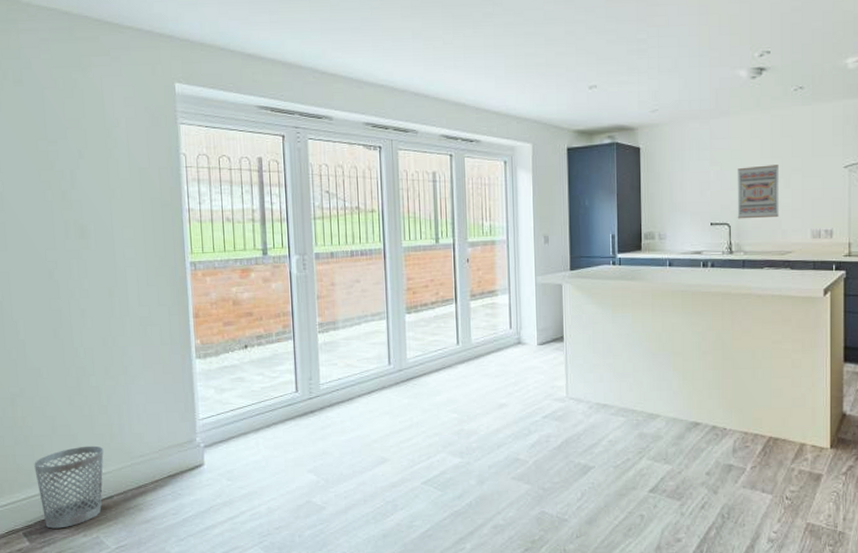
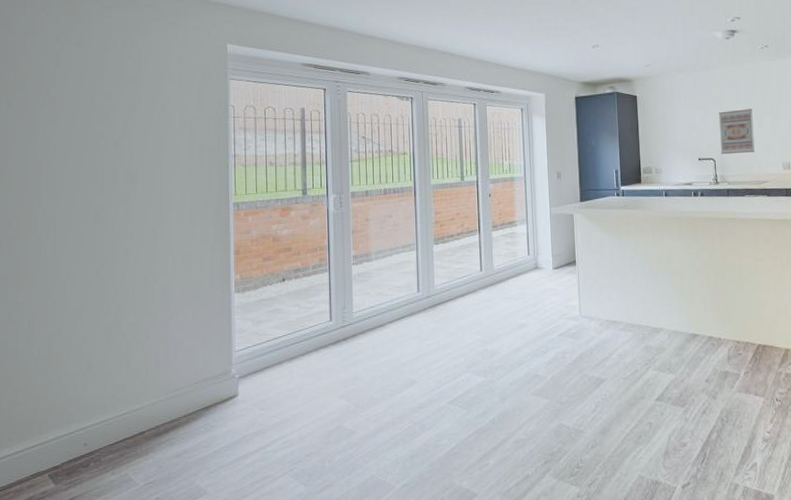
wastebasket: present [34,445,104,529] -> none [66,381,138,469]

